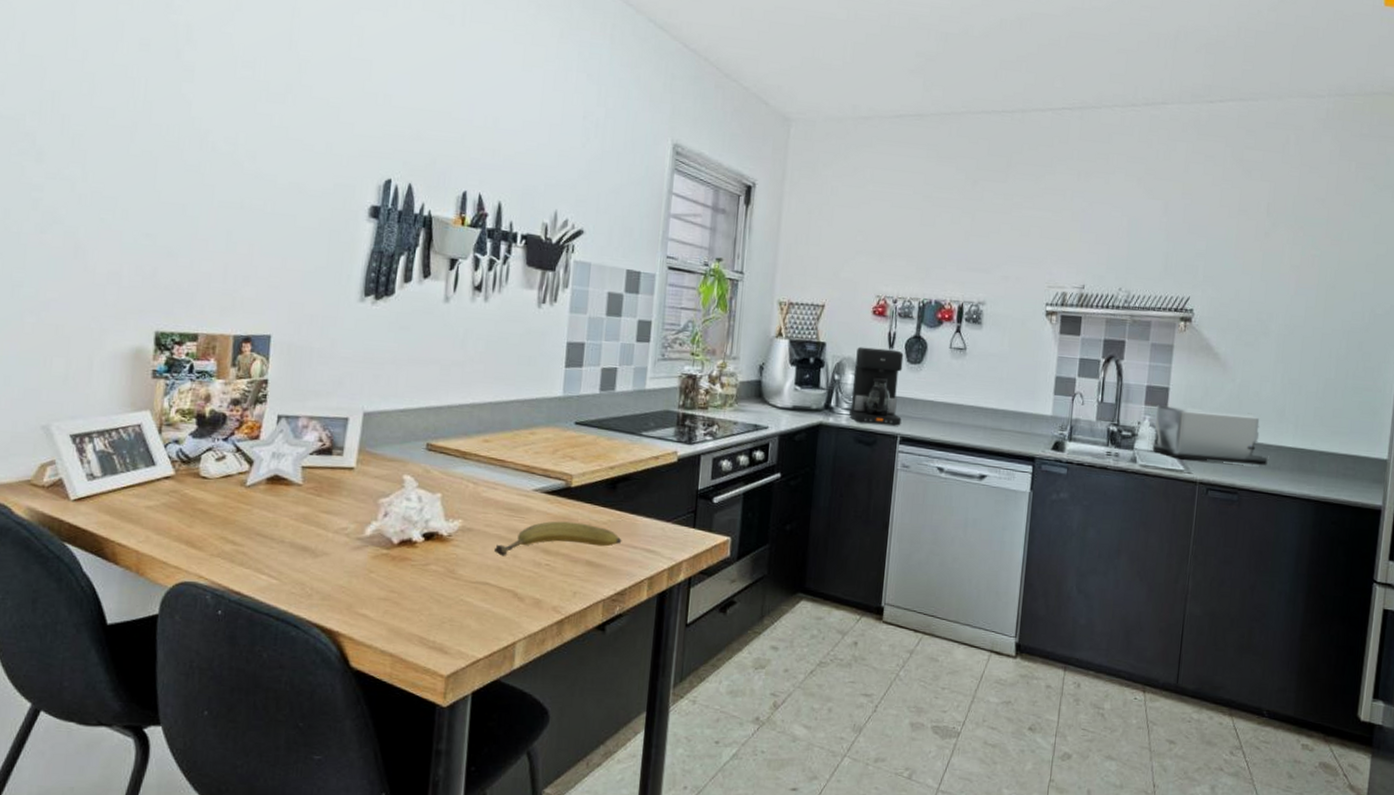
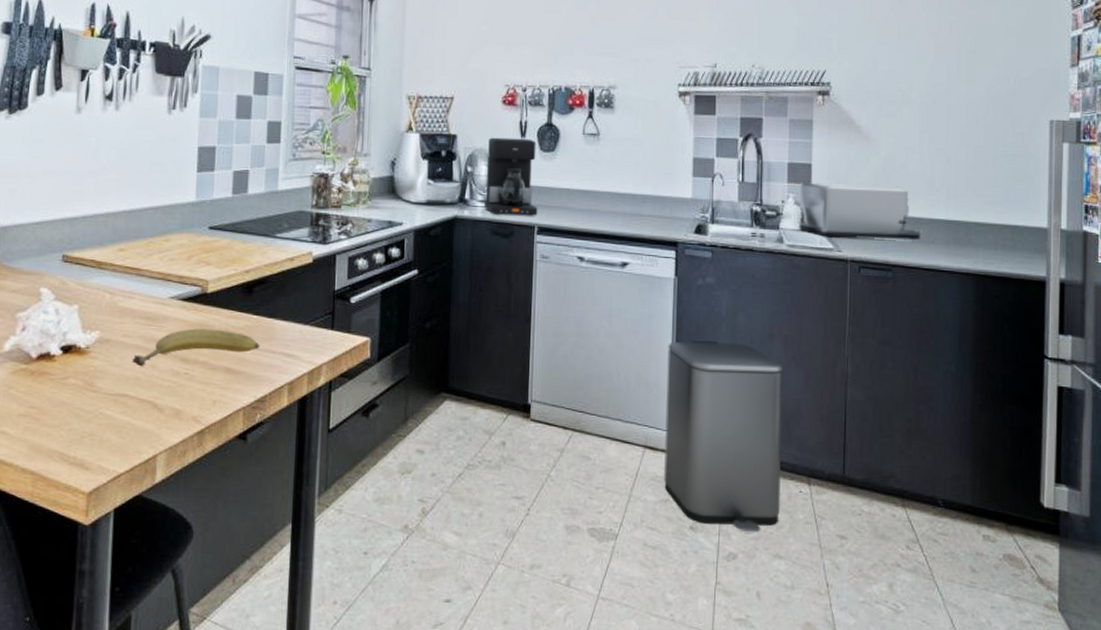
pedal bin: none [1007,552,1129,736] -> present [664,341,784,533]

